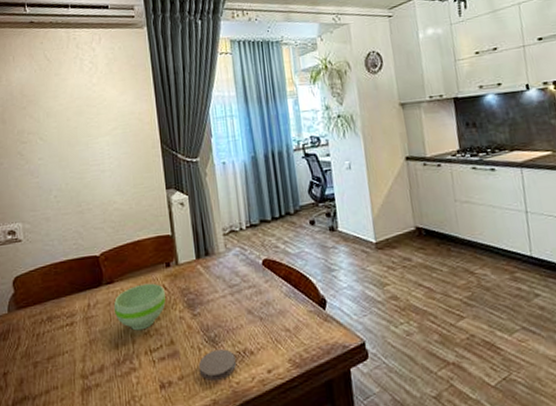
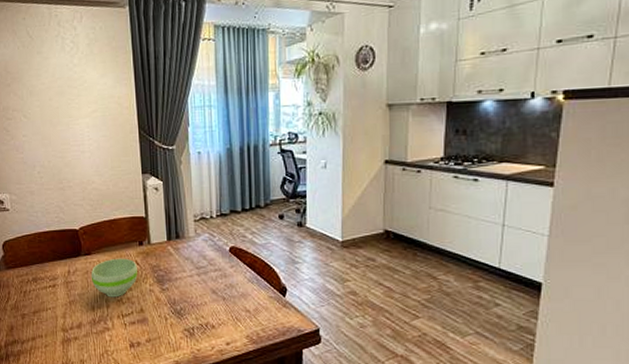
coaster: present [198,349,236,381] -> none [164,321,198,346]

